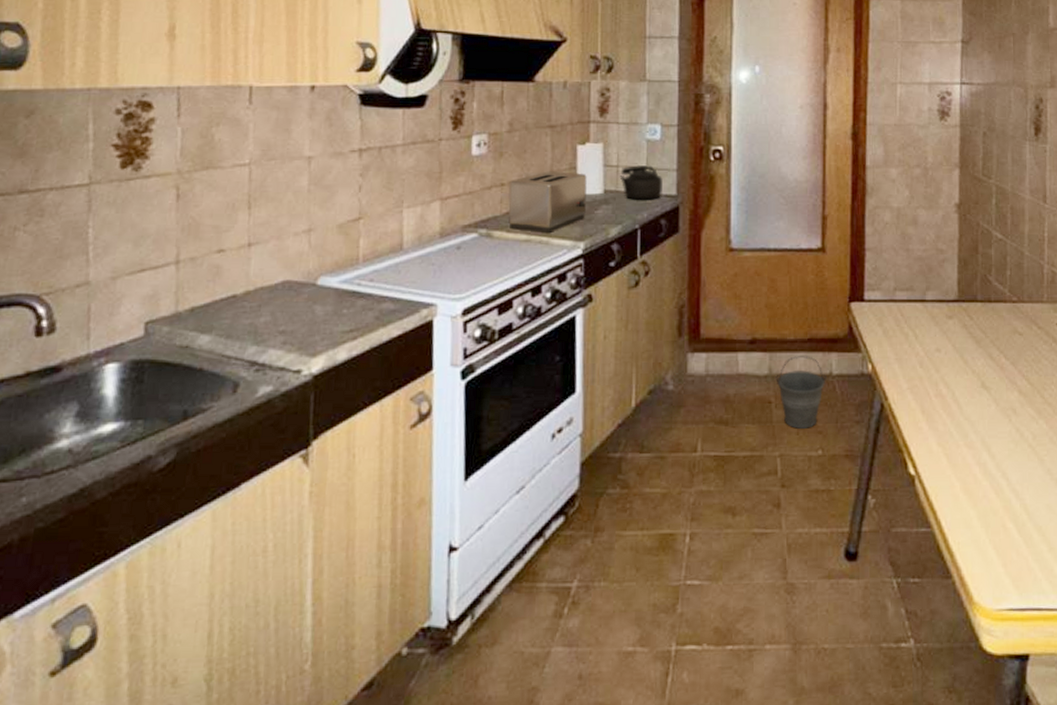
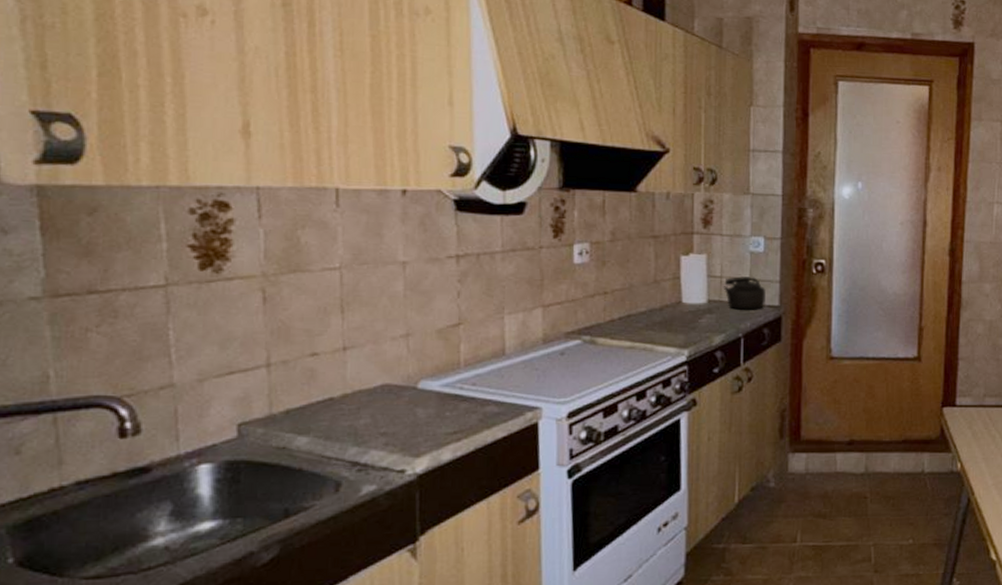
toaster: present [508,171,587,232] -> none [612,281,691,340]
bucket: present [776,356,828,429] -> none [871,456,920,521]

